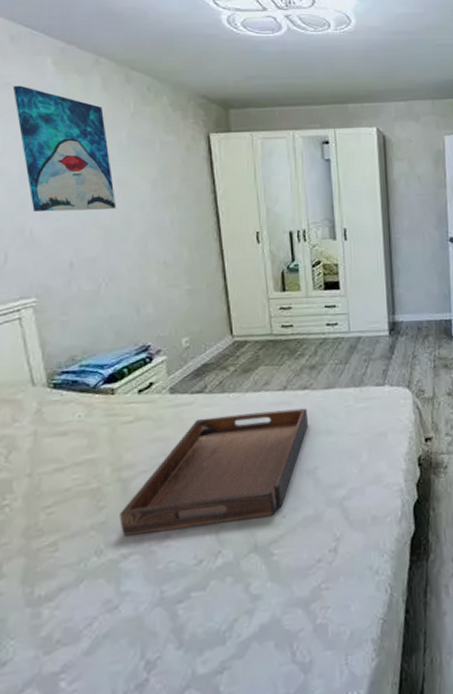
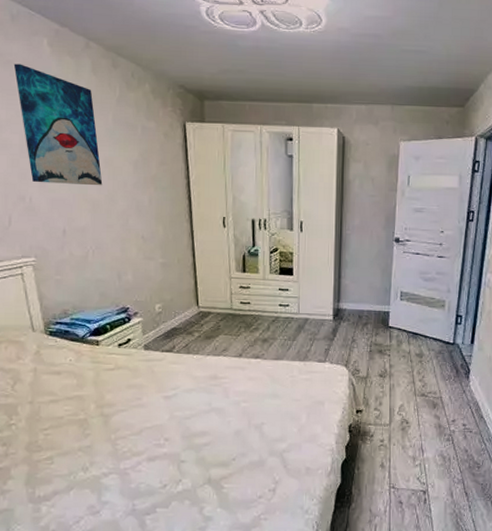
serving tray: present [120,408,309,536] -> none [102,373,259,459]

